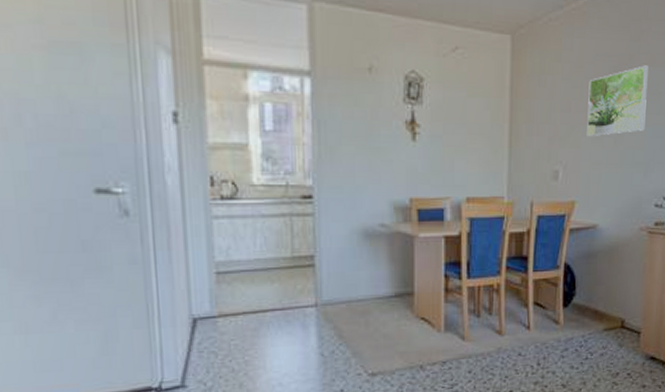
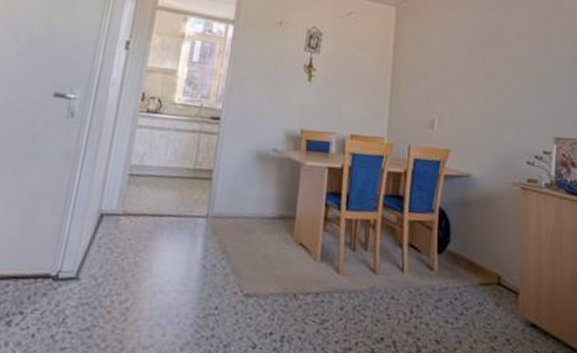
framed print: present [587,65,648,137] -> none [460,39,514,94]

